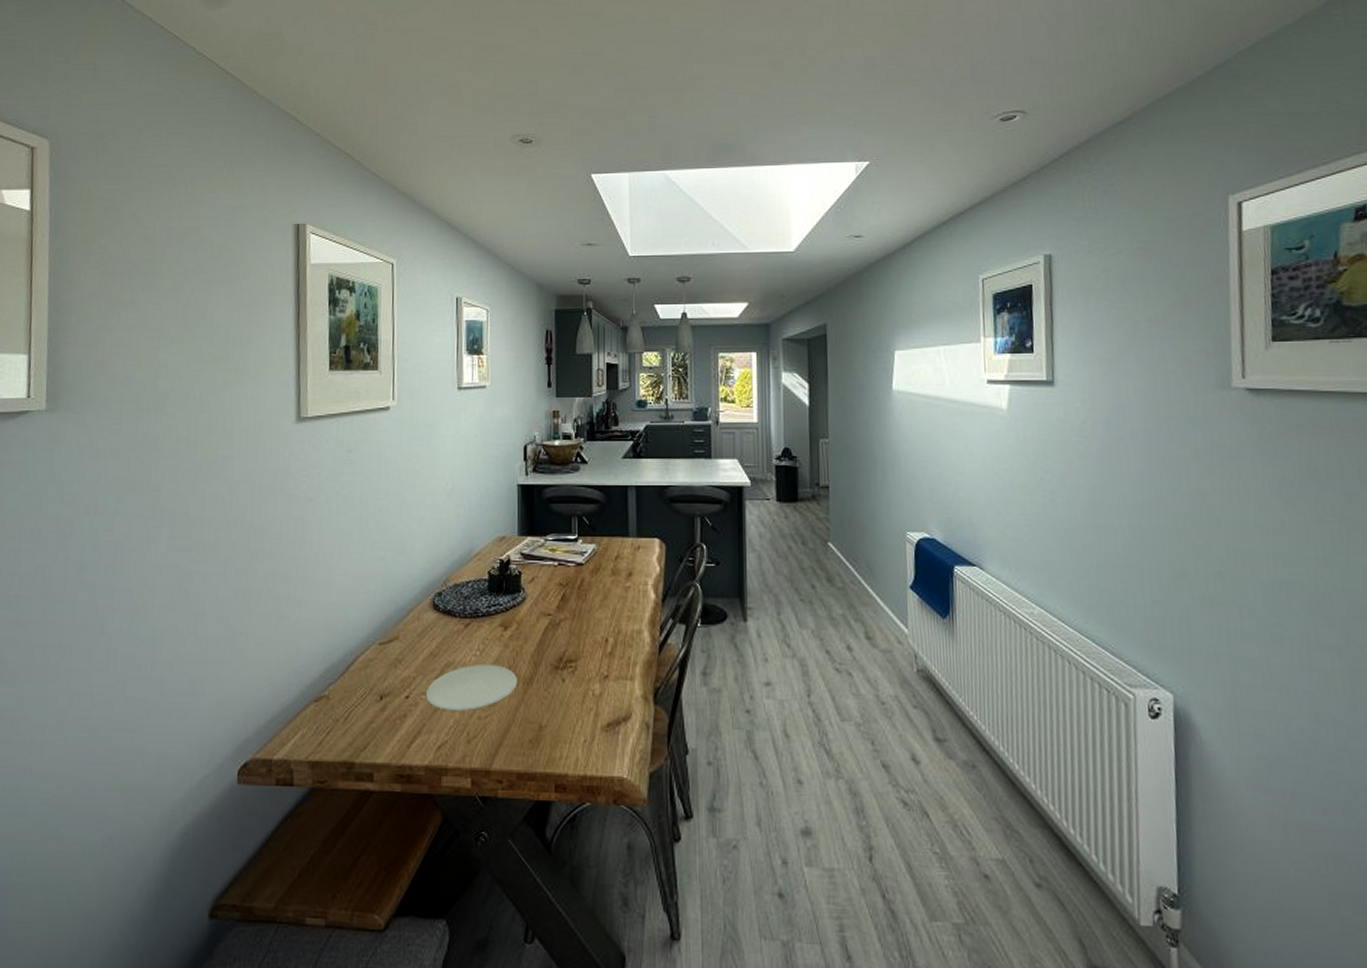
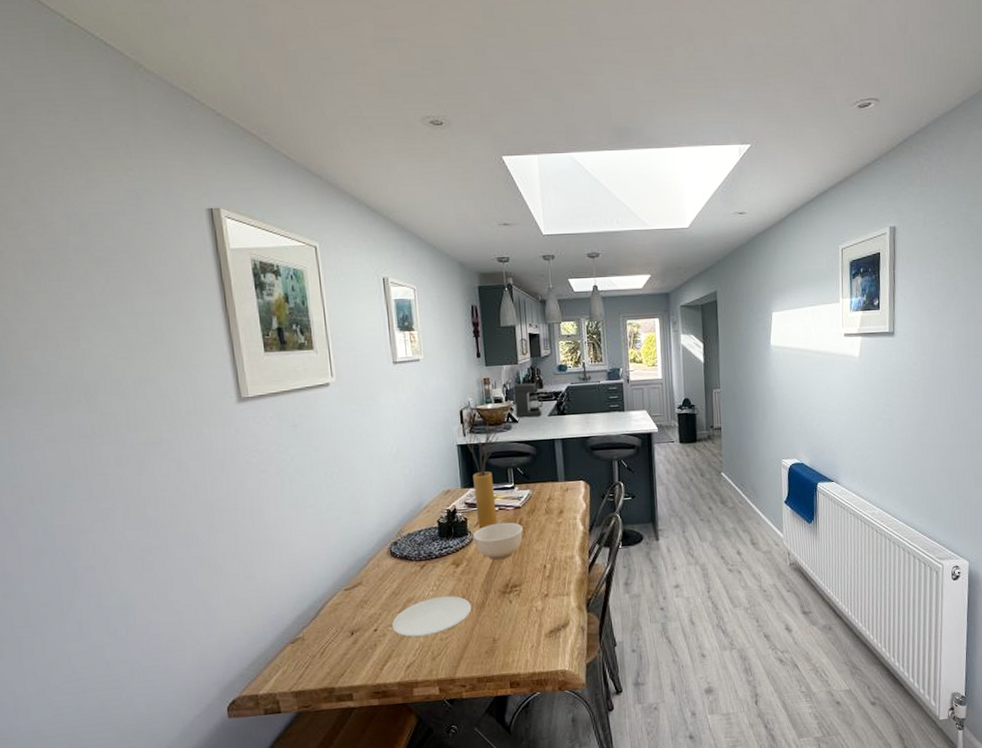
vase: none [527,460,564,586] -> present [465,422,499,529]
bowl: none [527,580,585,627] -> present [473,522,524,561]
coffee maker: none [586,419,617,459] -> present [514,383,543,417]

